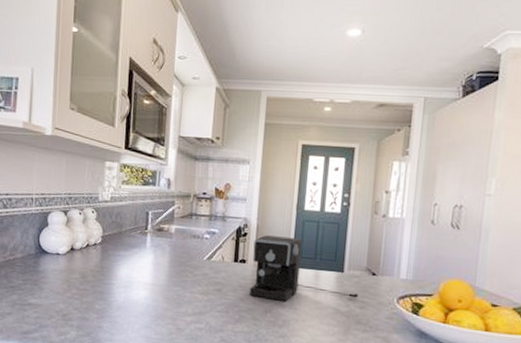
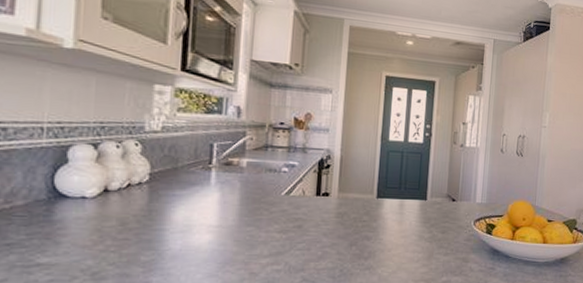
coffee maker: present [250,235,359,301] -> none [334,167,441,233]

